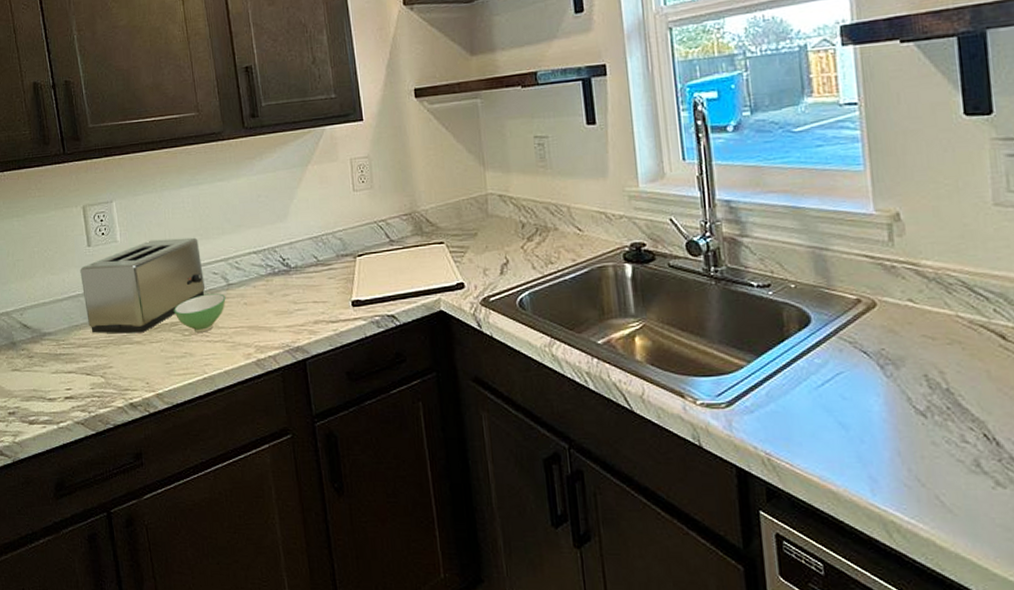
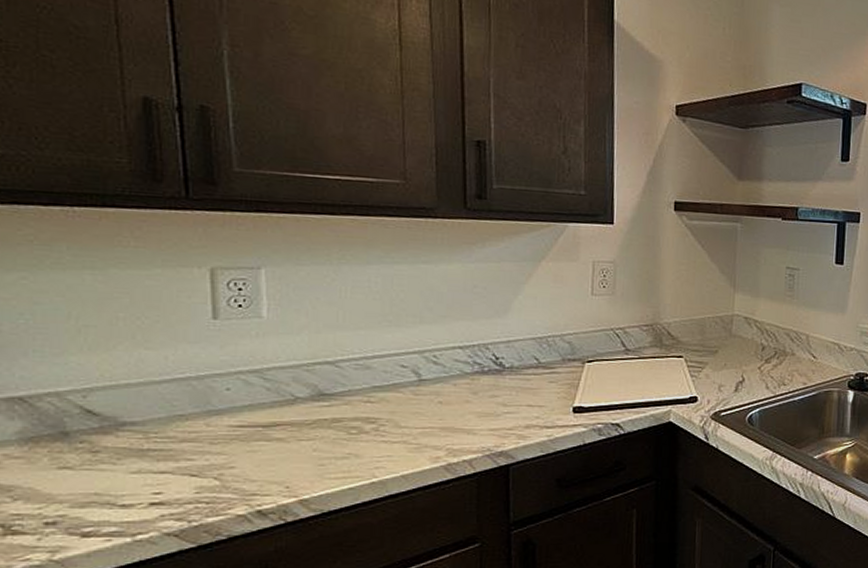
toaster: present [80,237,206,334] -> none [195,320,388,429]
bowl: present [173,293,226,333] -> none [337,389,415,431]

